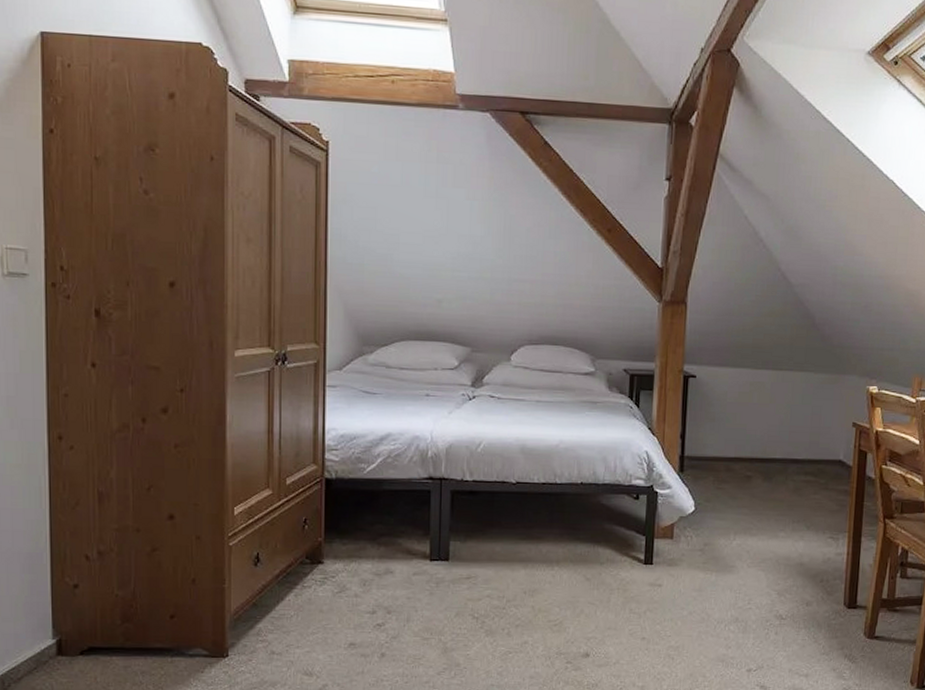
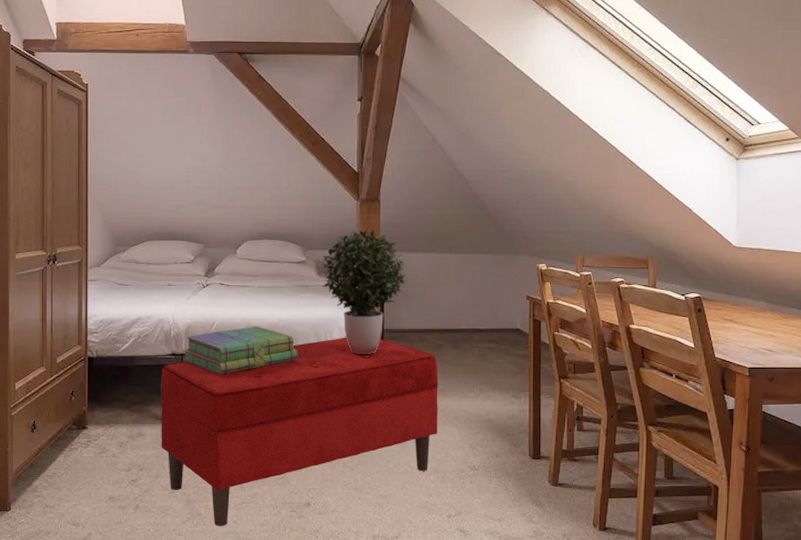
bench: none [413,463,746,678] -> present [160,337,438,526]
stack of books: none [442,448,581,504] -> present [183,326,298,375]
potted plant: none [612,337,715,484] -> present [321,229,408,354]

